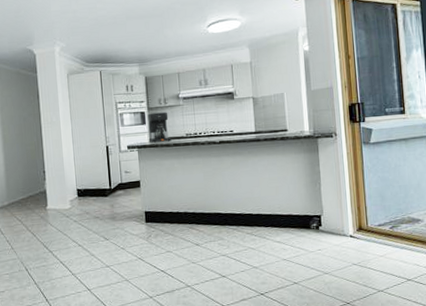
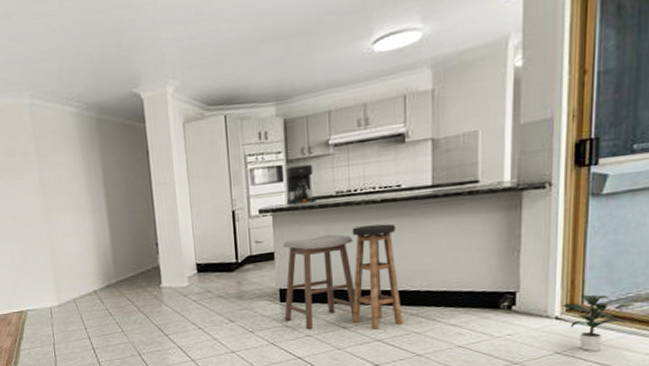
bar stool: none [147,167,204,247] -> present [283,234,356,330]
bar stool: none [199,160,241,246] -> present [352,223,403,330]
potted plant: none [354,218,398,263] -> present [562,294,626,352]

